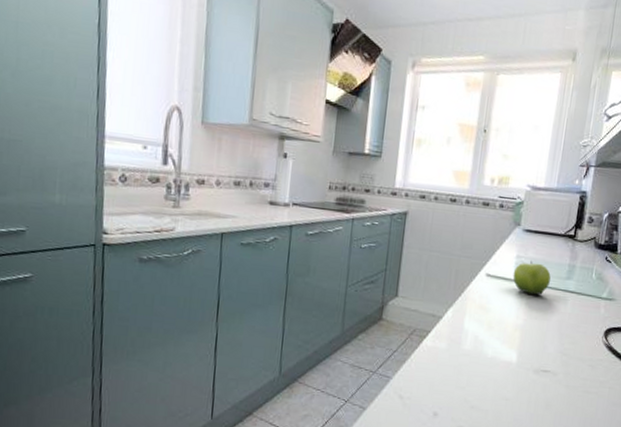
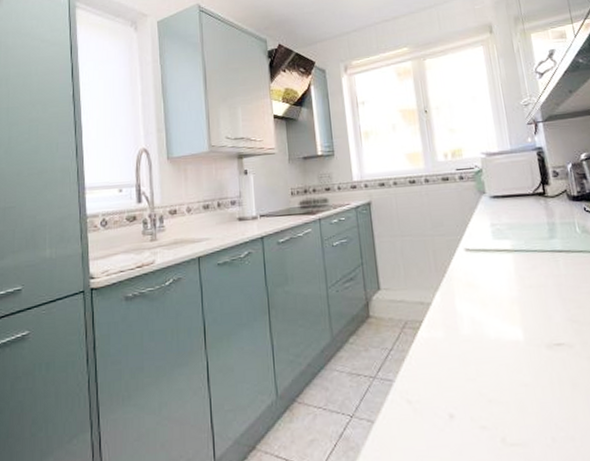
fruit: present [513,261,551,295] -> none [492,227,534,262]

